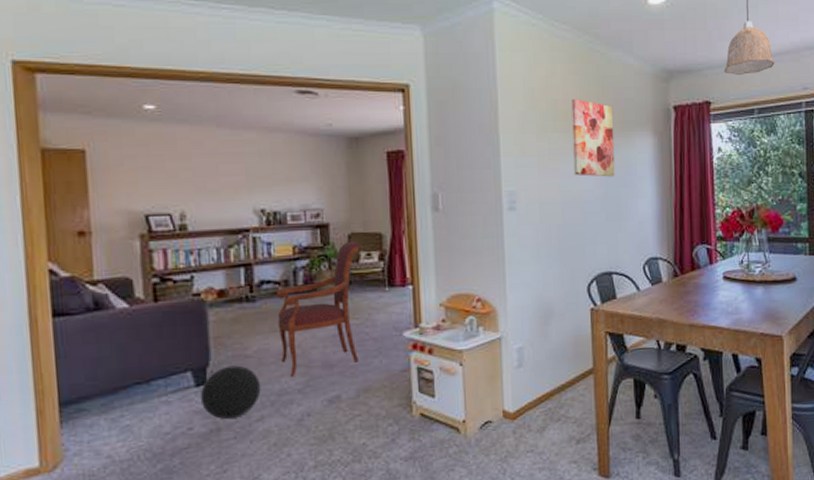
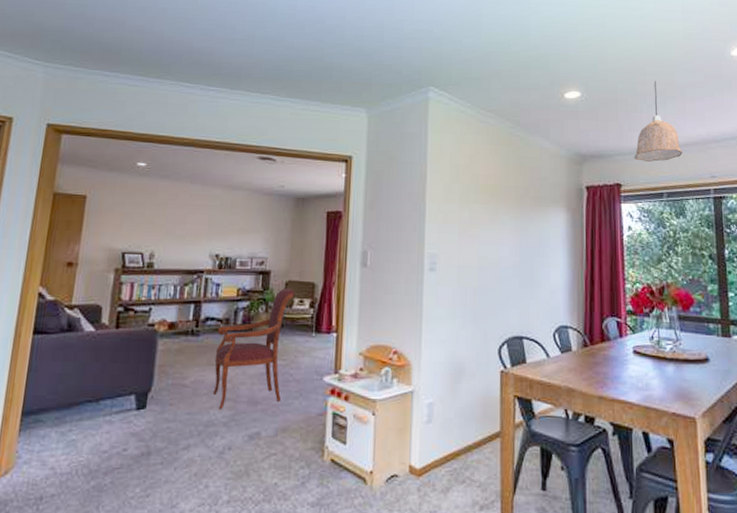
decorative ball: present [200,365,261,419] -> none [138,393,192,444]
wall art: present [571,98,615,177] -> none [491,175,530,247]

